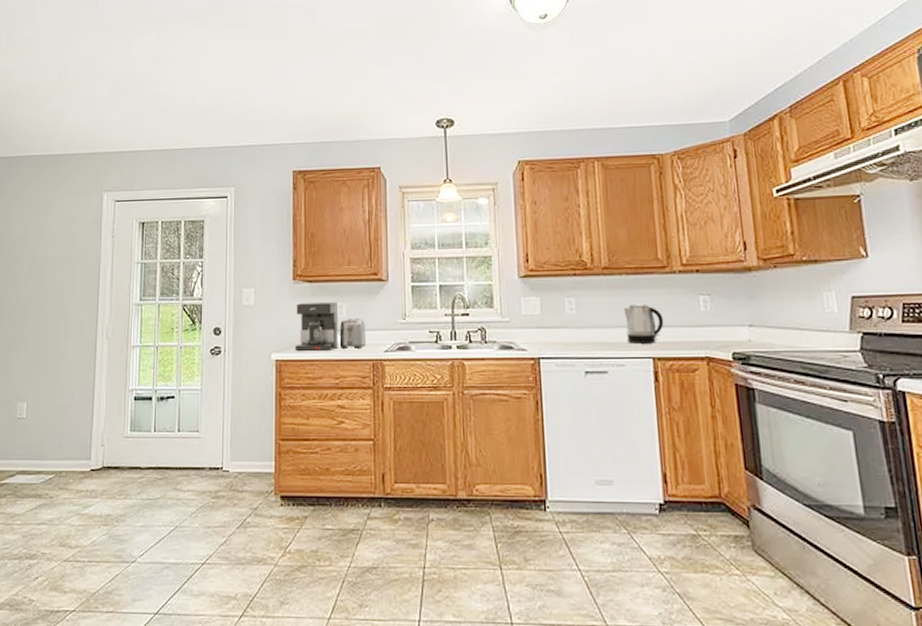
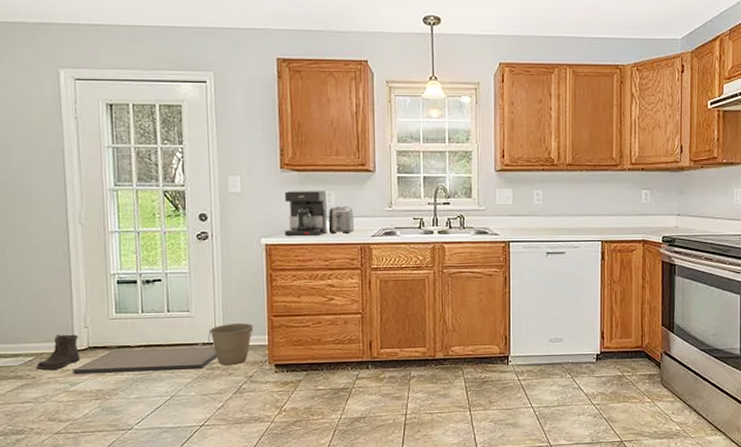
boot: none [54,452,96,491] -> present [35,334,81,371]
doormat: none [86,471,223,497] -> present [73,346,217,374]
bucket: none [215,447,261,494] -> present [208,323,254,365]
kettle: present [623,303,664,344] -> none [581,196,613,229]

